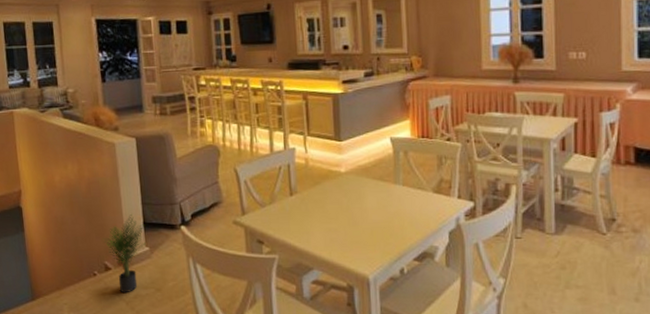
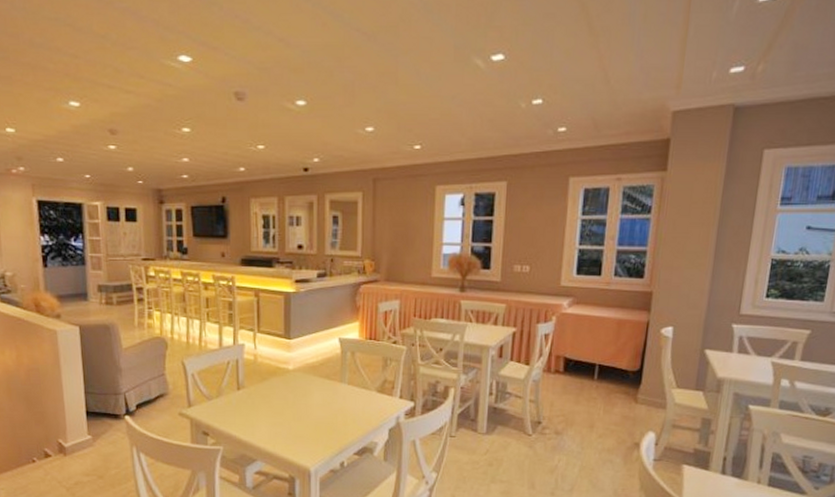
potted plant: present [102,215,146,293] -> none [42,403,88,480]

